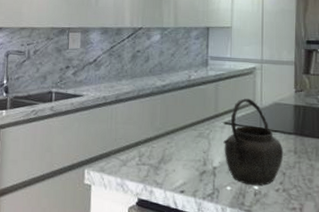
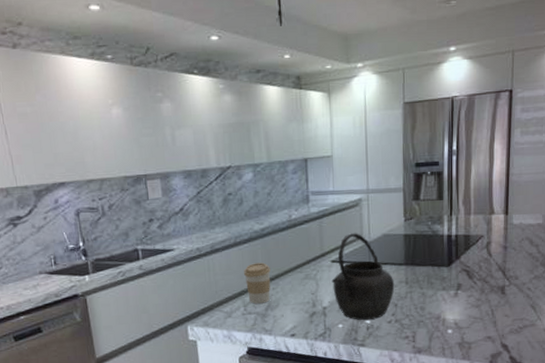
coffee cup: none [142,116,167,156] -> present [243,262,271,304]

